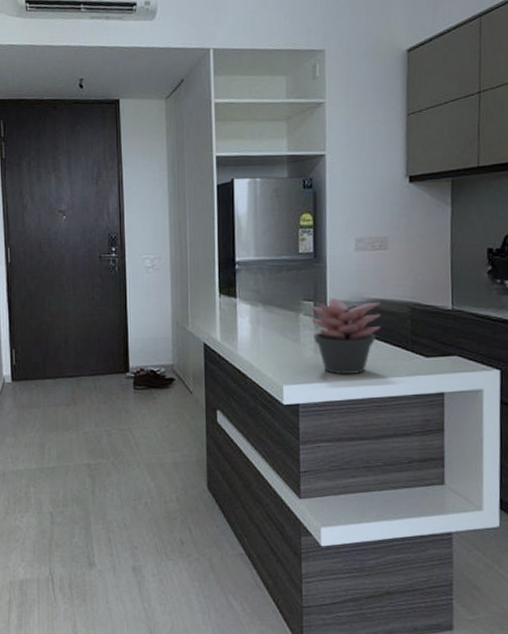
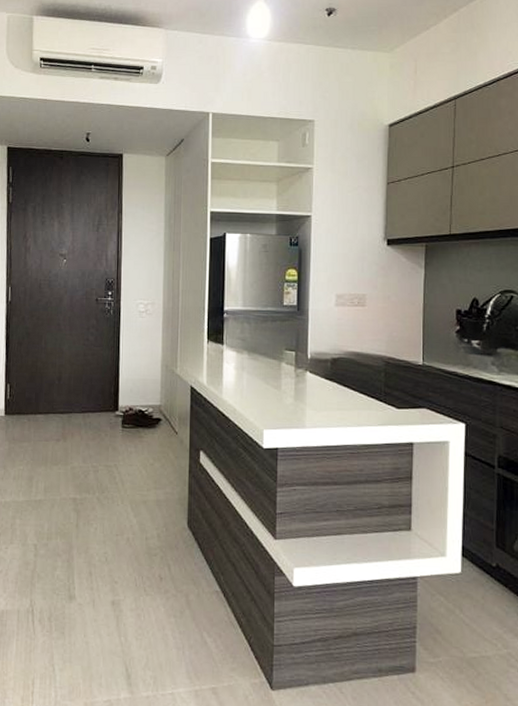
succulent plant: present [310,298,382,374] -> none [292,349,357,422]

